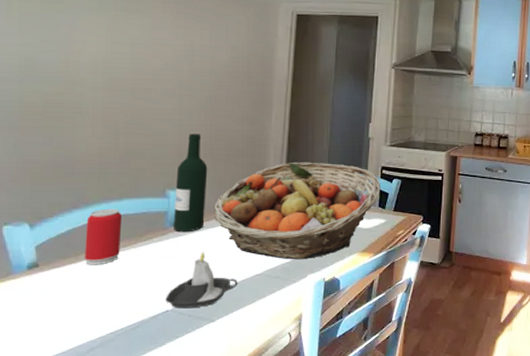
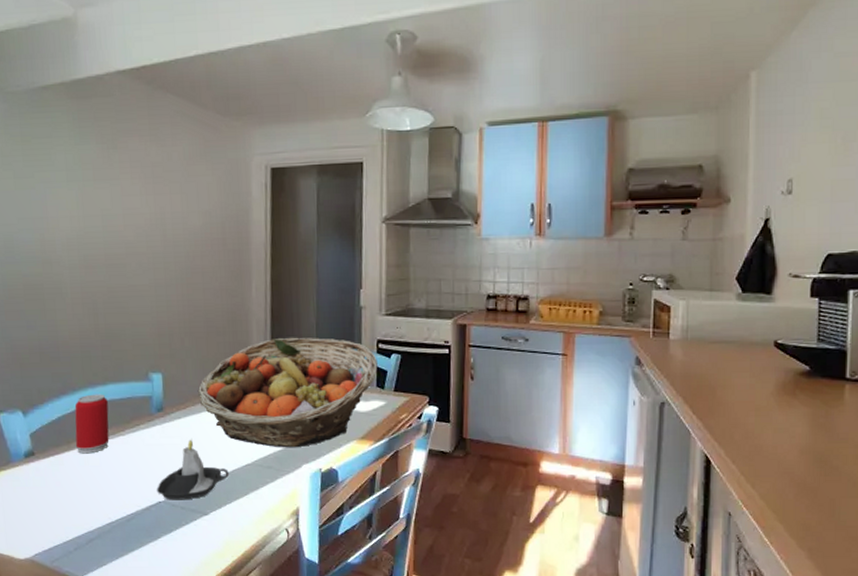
wine bottle: present [174,134,208,233] -> none [158,310,190,419]

